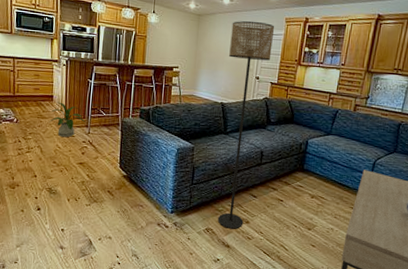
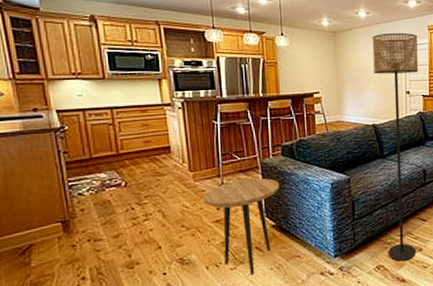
house plant: present [48,102,85,138] -> none [168,152,216,195]
side table: none [72,133,135,214] -> present [203,178,280,275]

